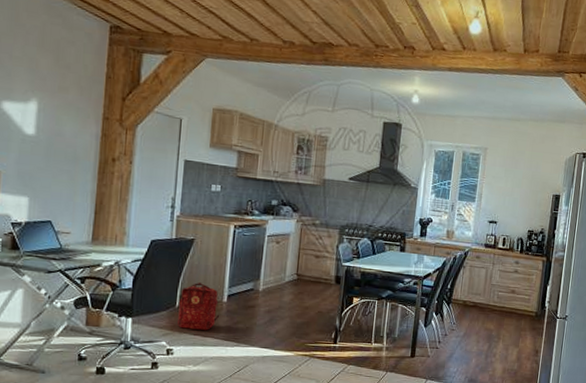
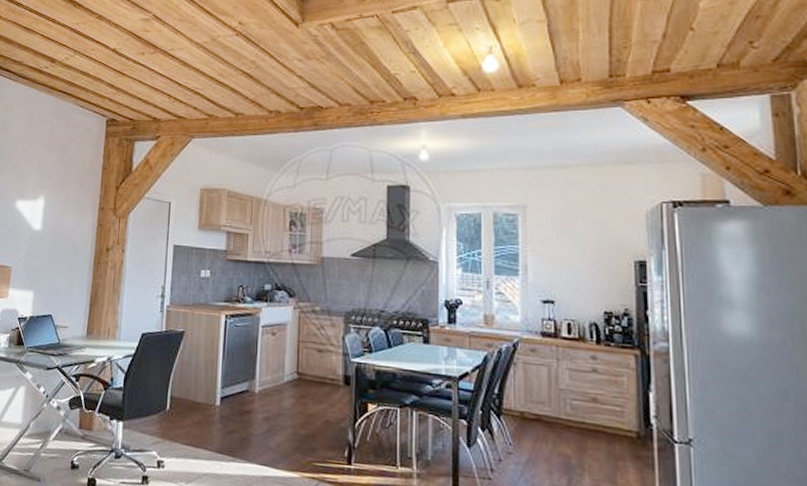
backpack: present [177,282,220,330] -> none [168,381,213,440]

